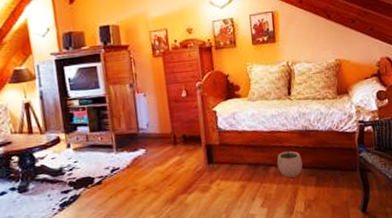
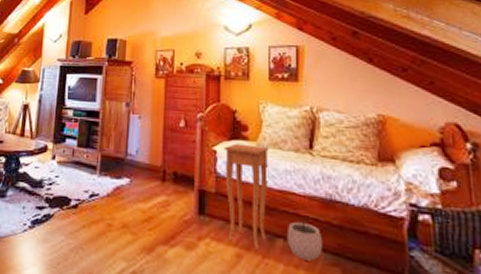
side table: none [222,100,263,179] -> present [224,143,269,250]

